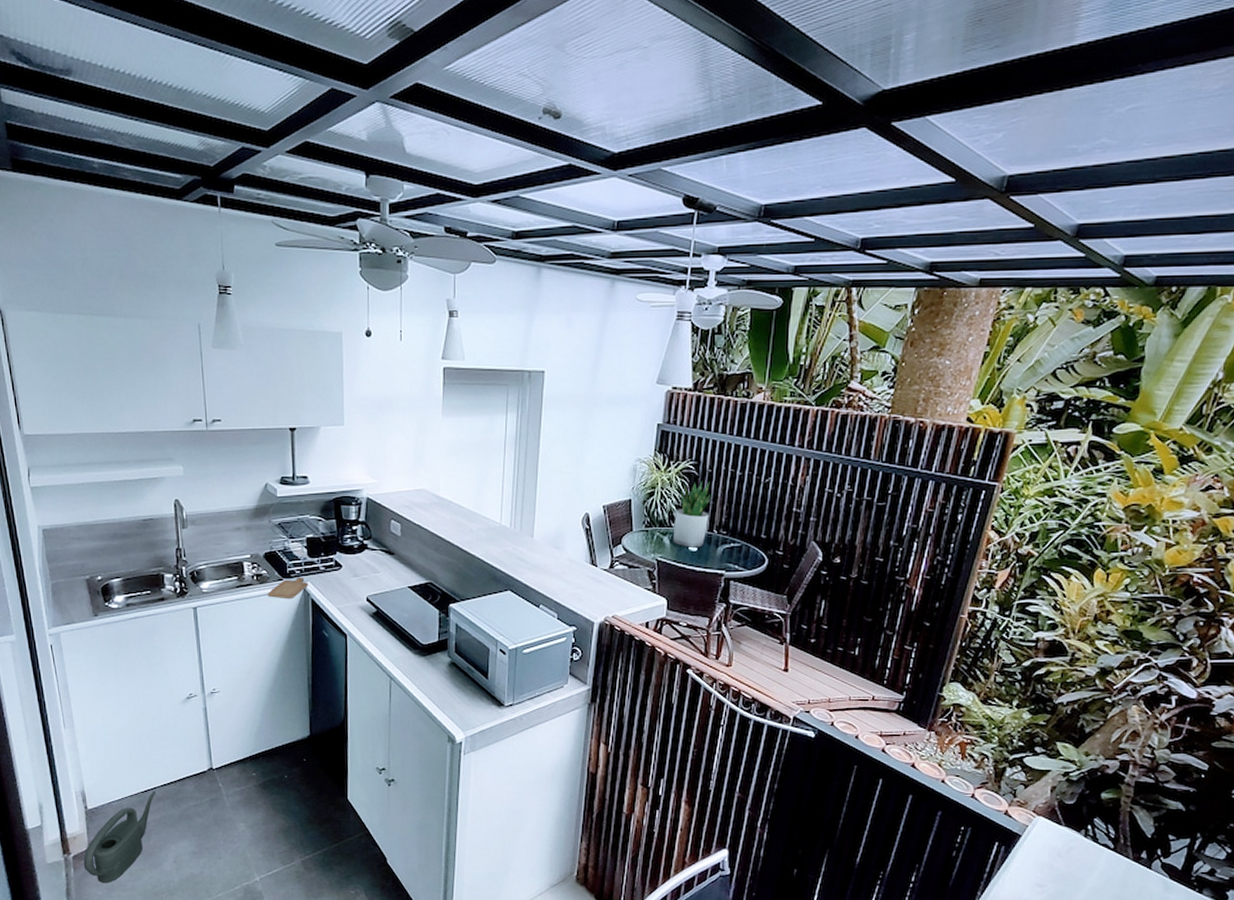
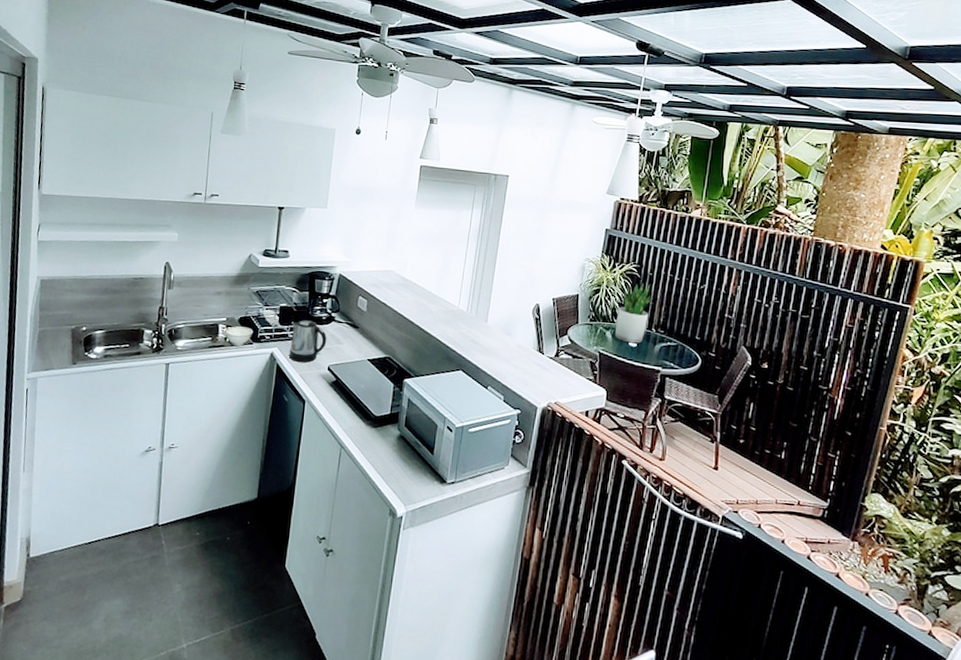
watering can: present [83,790,156,884] -> none [14,542,100,639]
bowl: none [251,563,282,584] -> present [225,326,254,347]
chopping board: present [267,578,309,599] -> none [236,343,276,363]
kettle: none [322,550,362,595] -> present [289,320,327,363]

